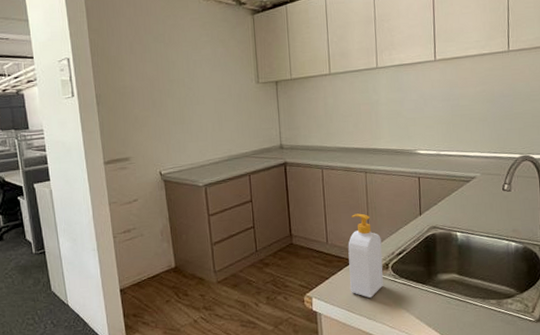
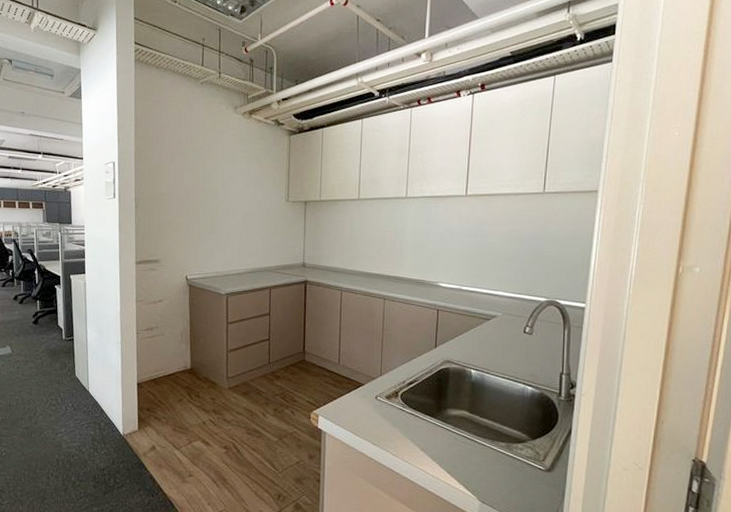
soap bottle: present [348,213,383,299] -> none [358,338,393,424]

